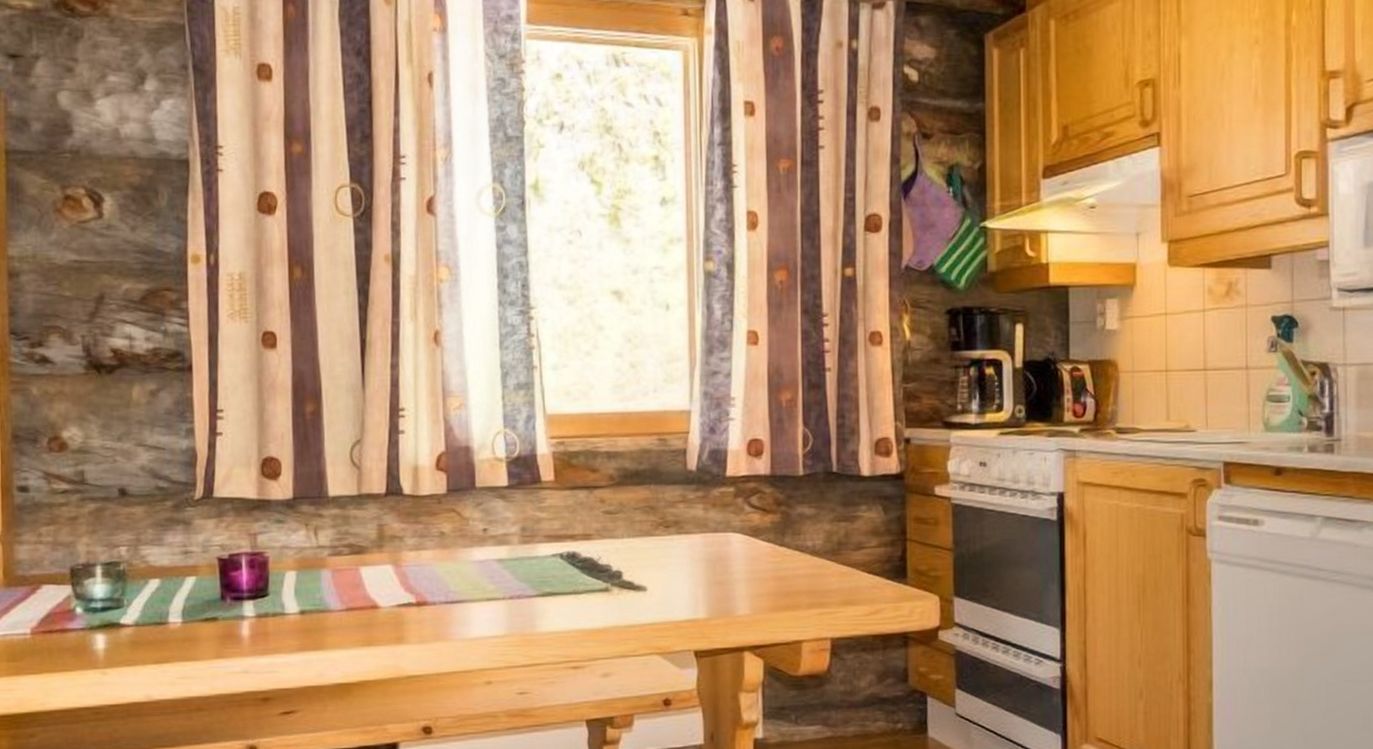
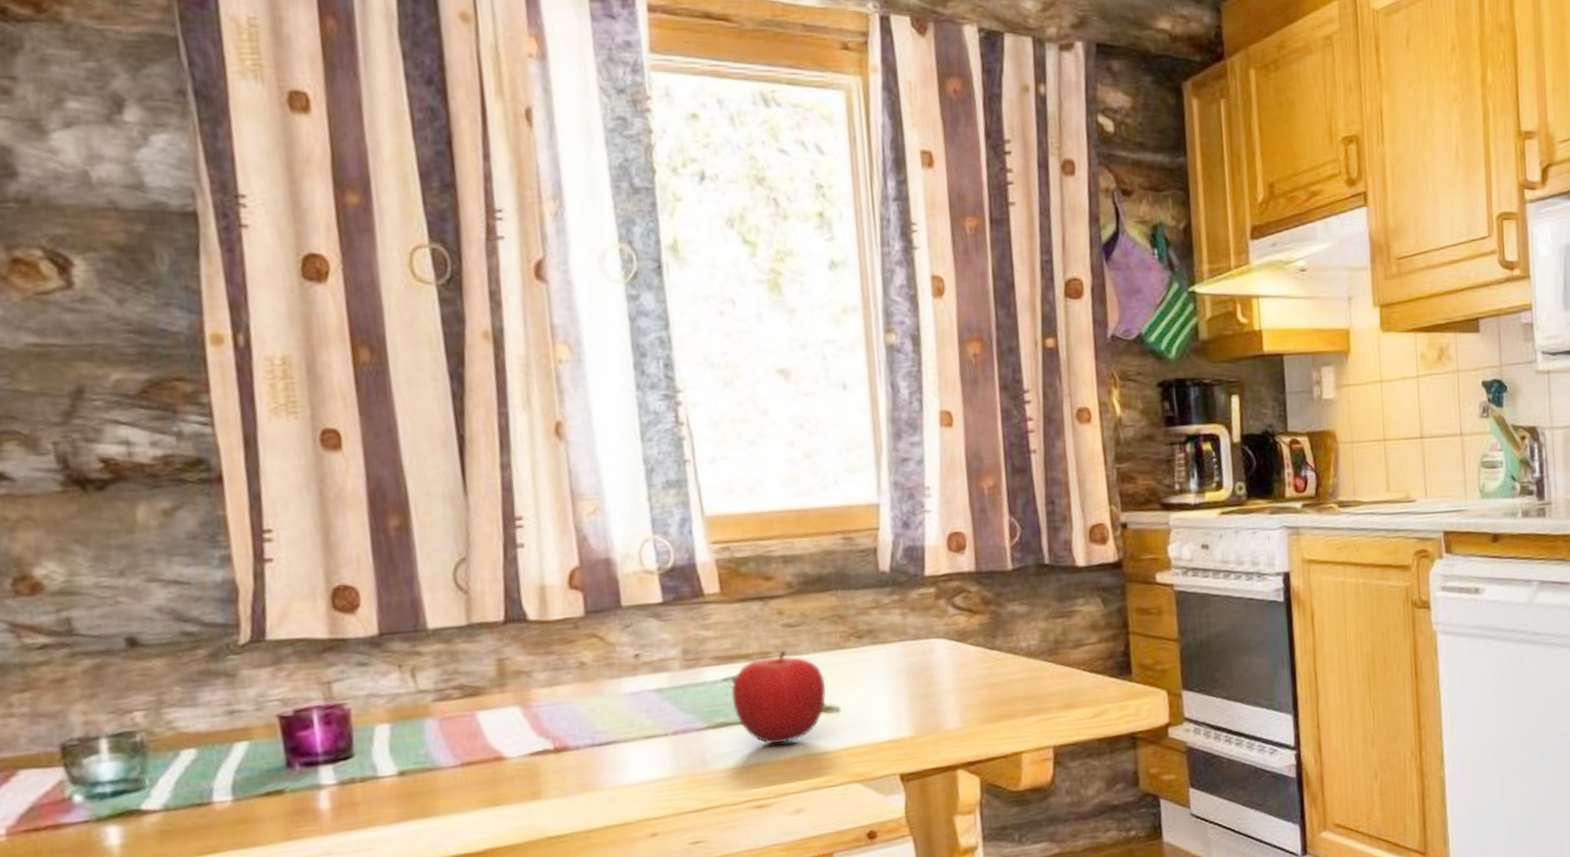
fruit: none [558,533,636,615] -> present [731,649,826,745]

